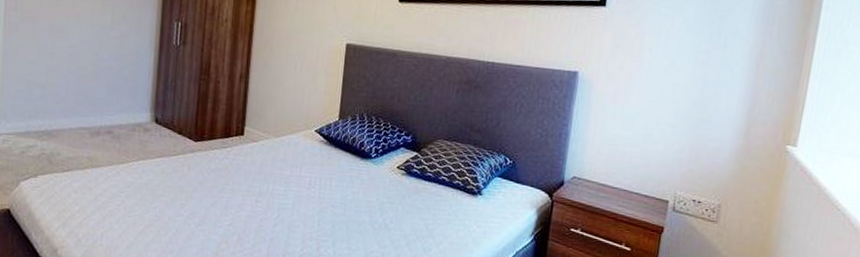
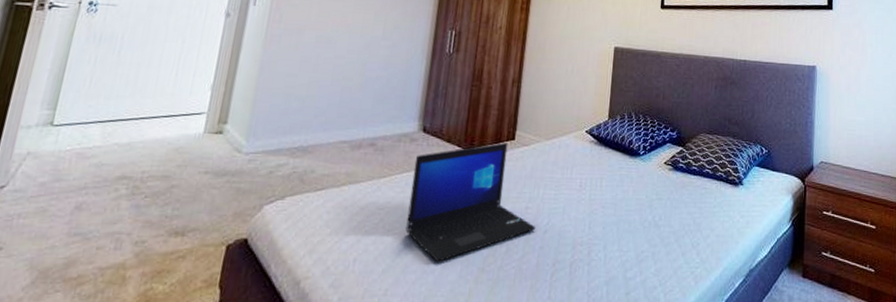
laptop: none [145,137,266,244] -> present [405,143,536,262]

